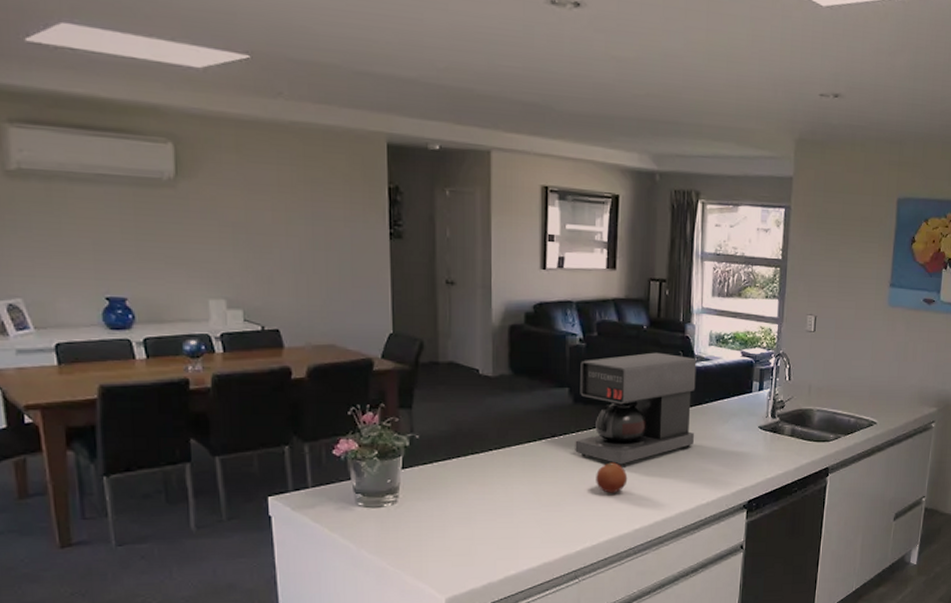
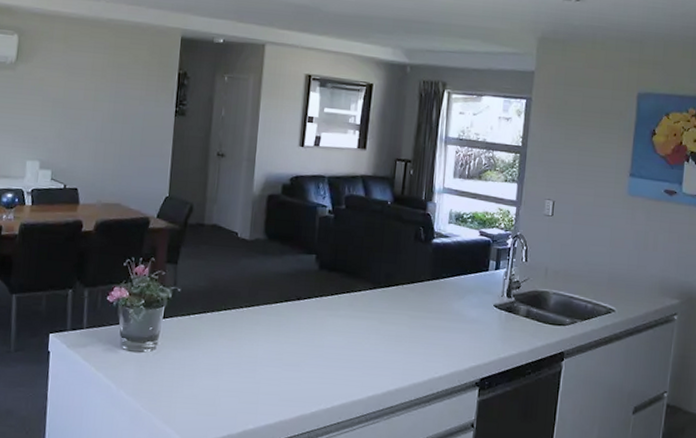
coffee maker: present [575,352,697,466] -> none [317,226,436,333]
fruit: present [596,462,628,493] -> none [334,328,365,359]

